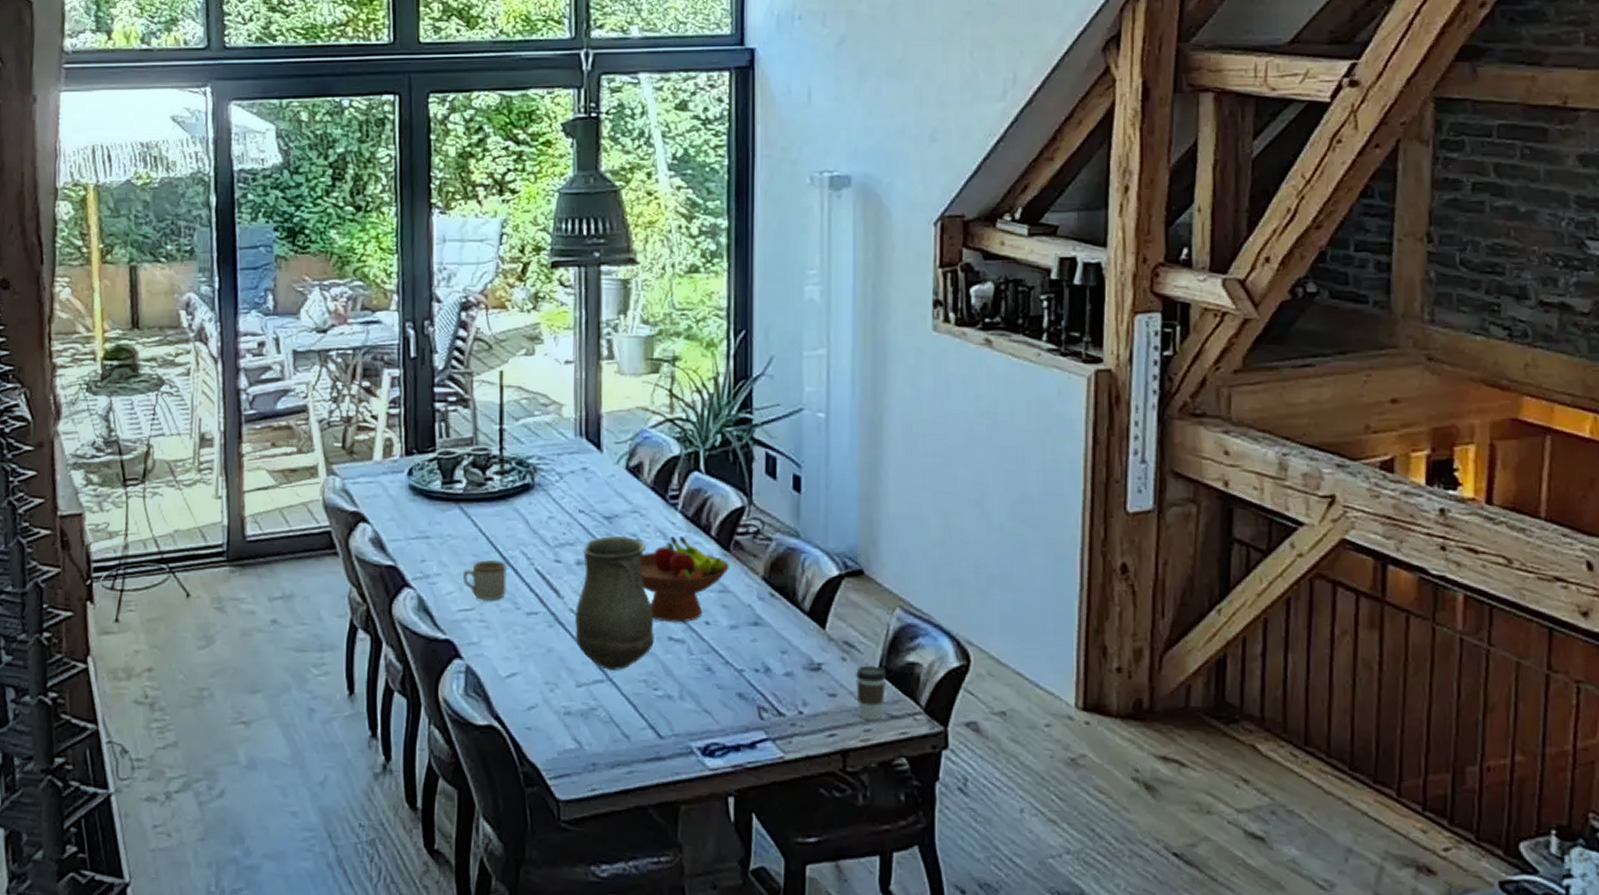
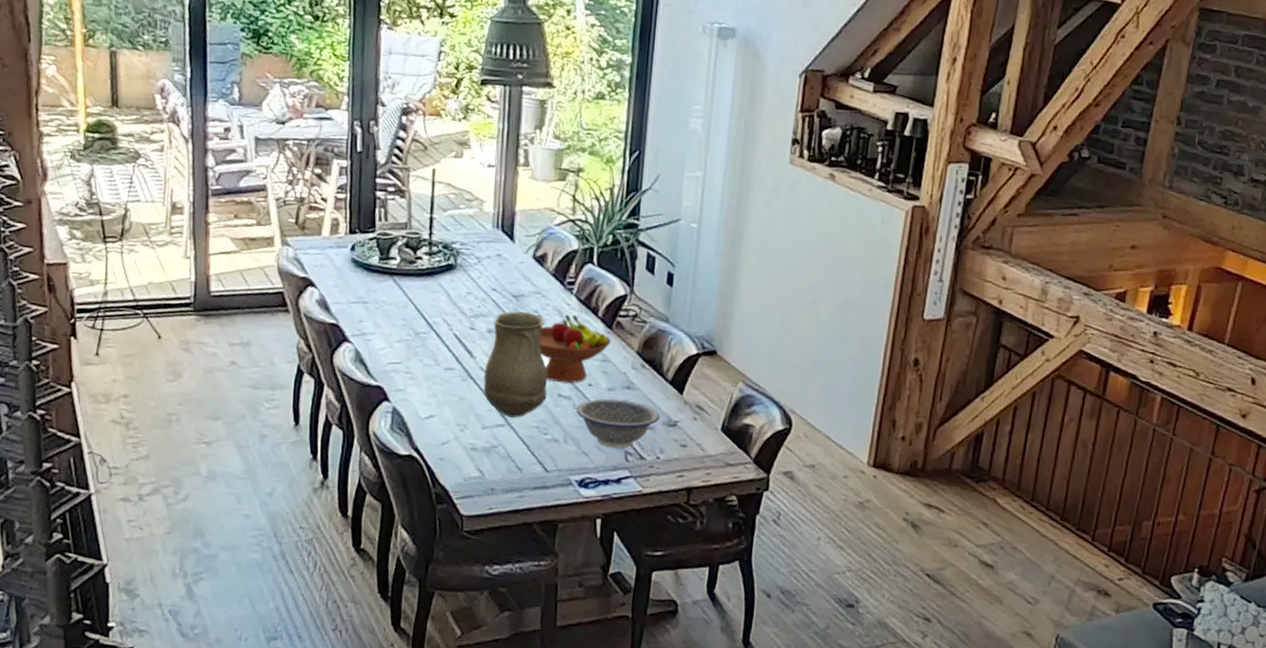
mug: present [462,559,507,601] -> none [393,324,430,357]
decorative bowl: none [692,639,799,703] -> present [576,398,660,448]
coffee cup: present [856,665,887,720] -> none [702,424,727,467]

